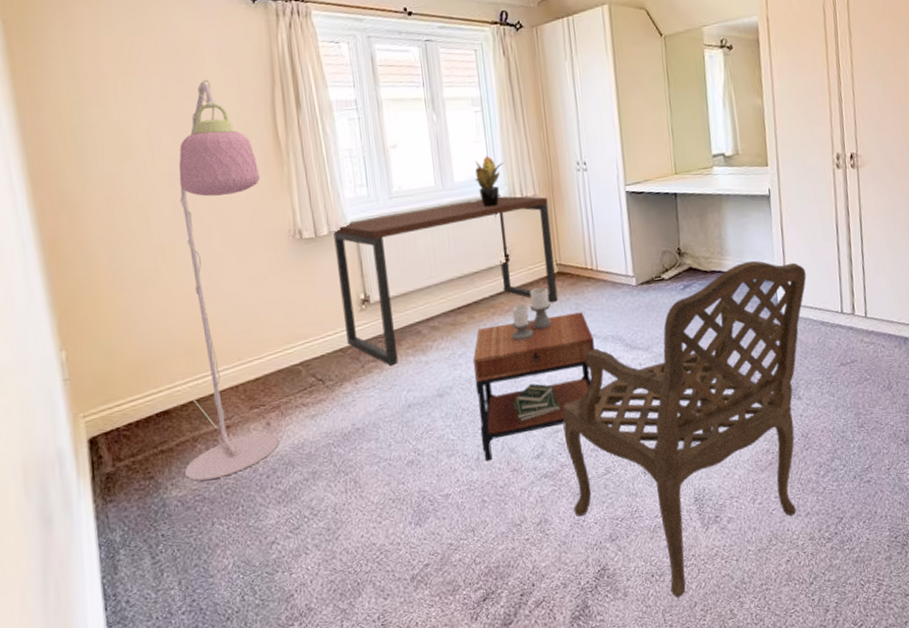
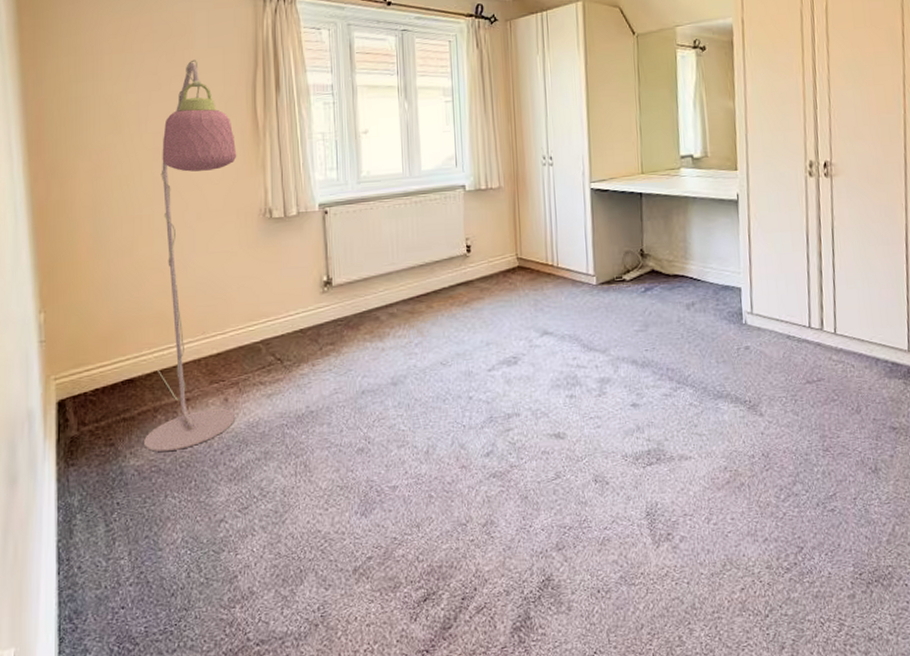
desk: present [333,196,558,365] -> none [302,186,517,349]
side table: present [472,287,595,462] -> none [428,281,551,456]
potted plant: present [474,155,505,208] -> none [442,145,472,198]
armchair: present [562,260,807,598] -> none [514,266,773,618]

